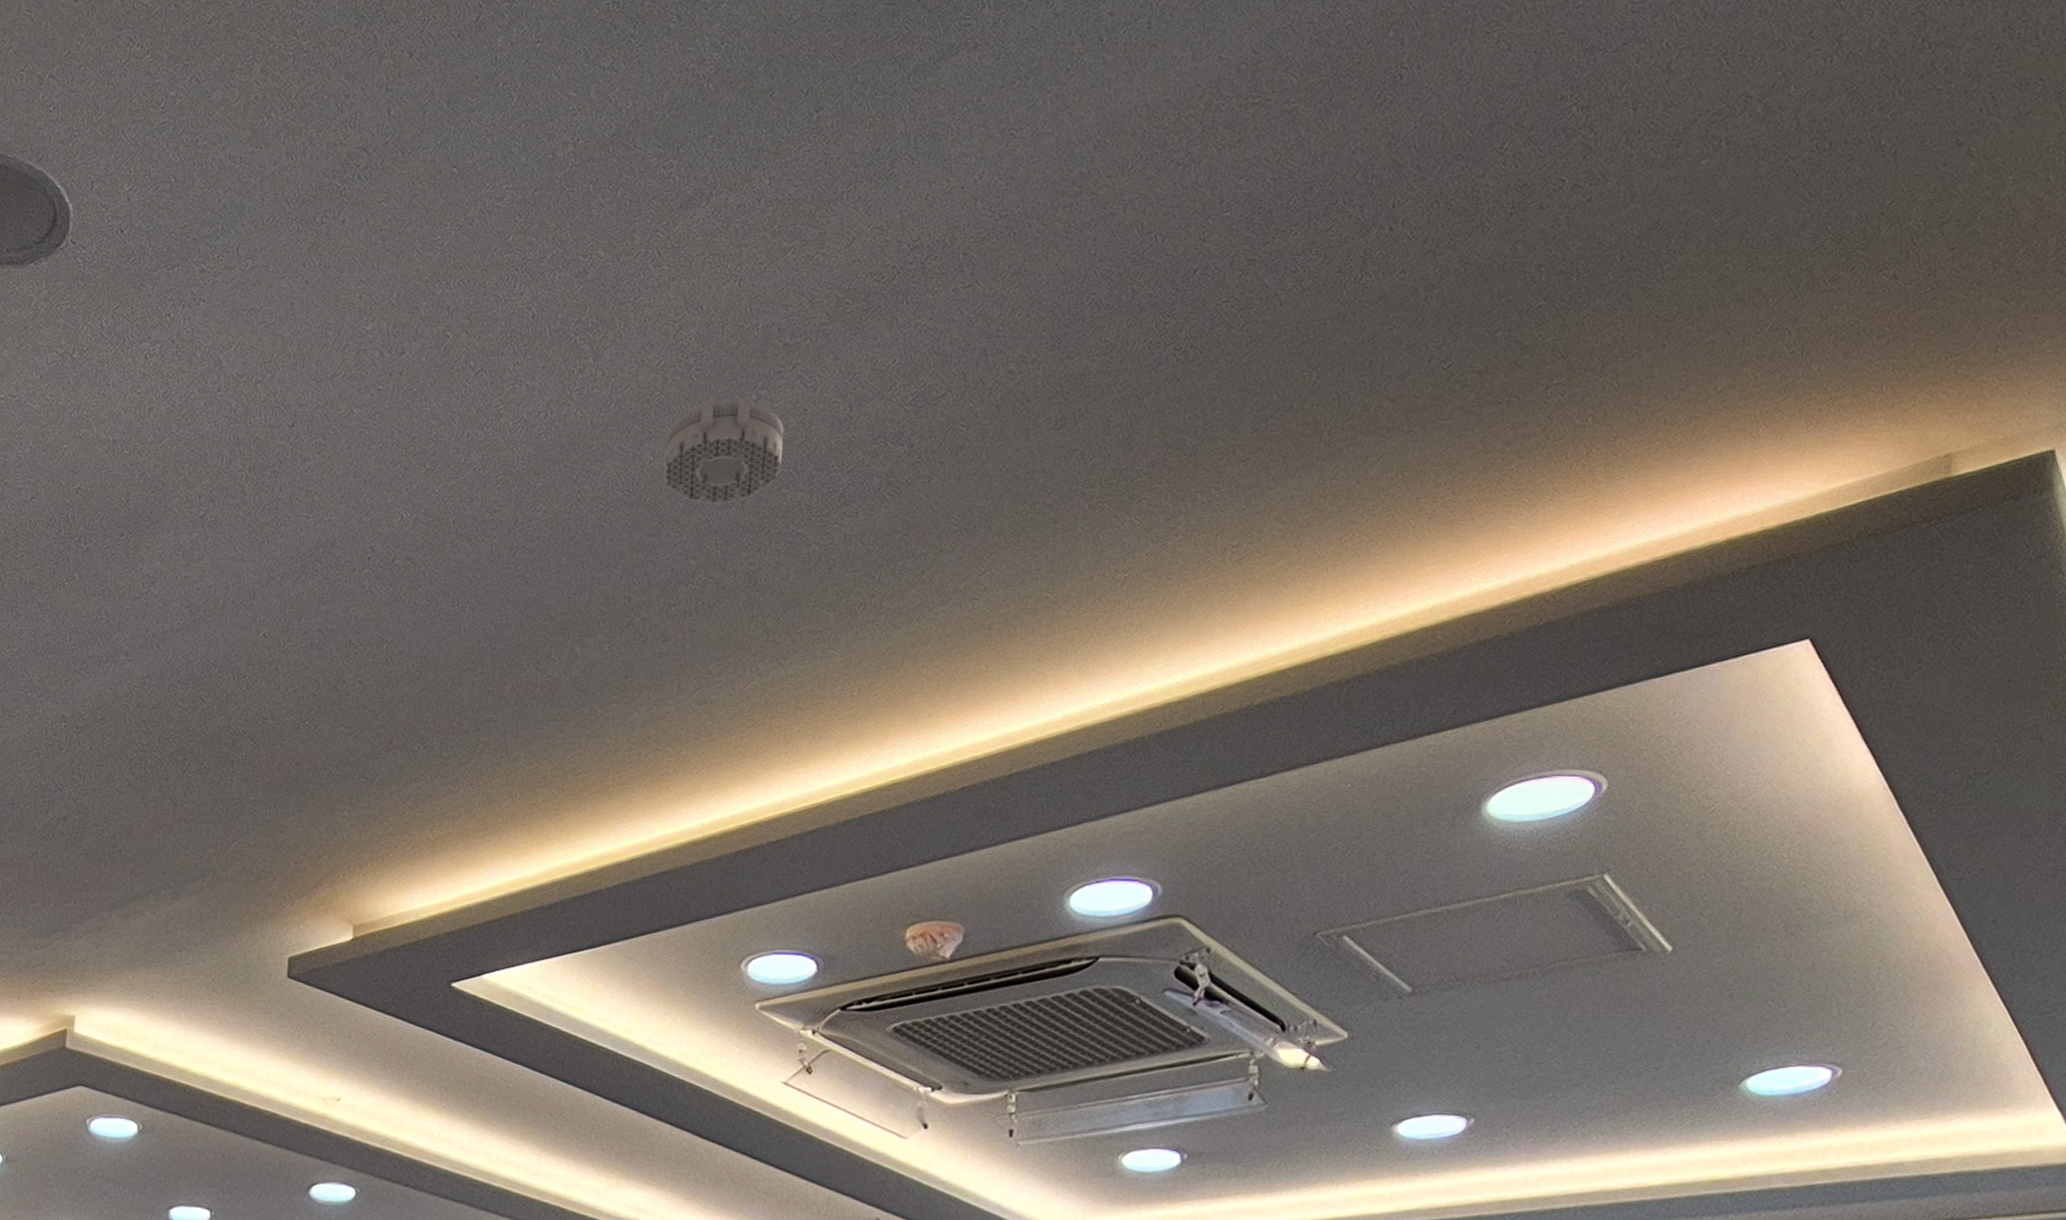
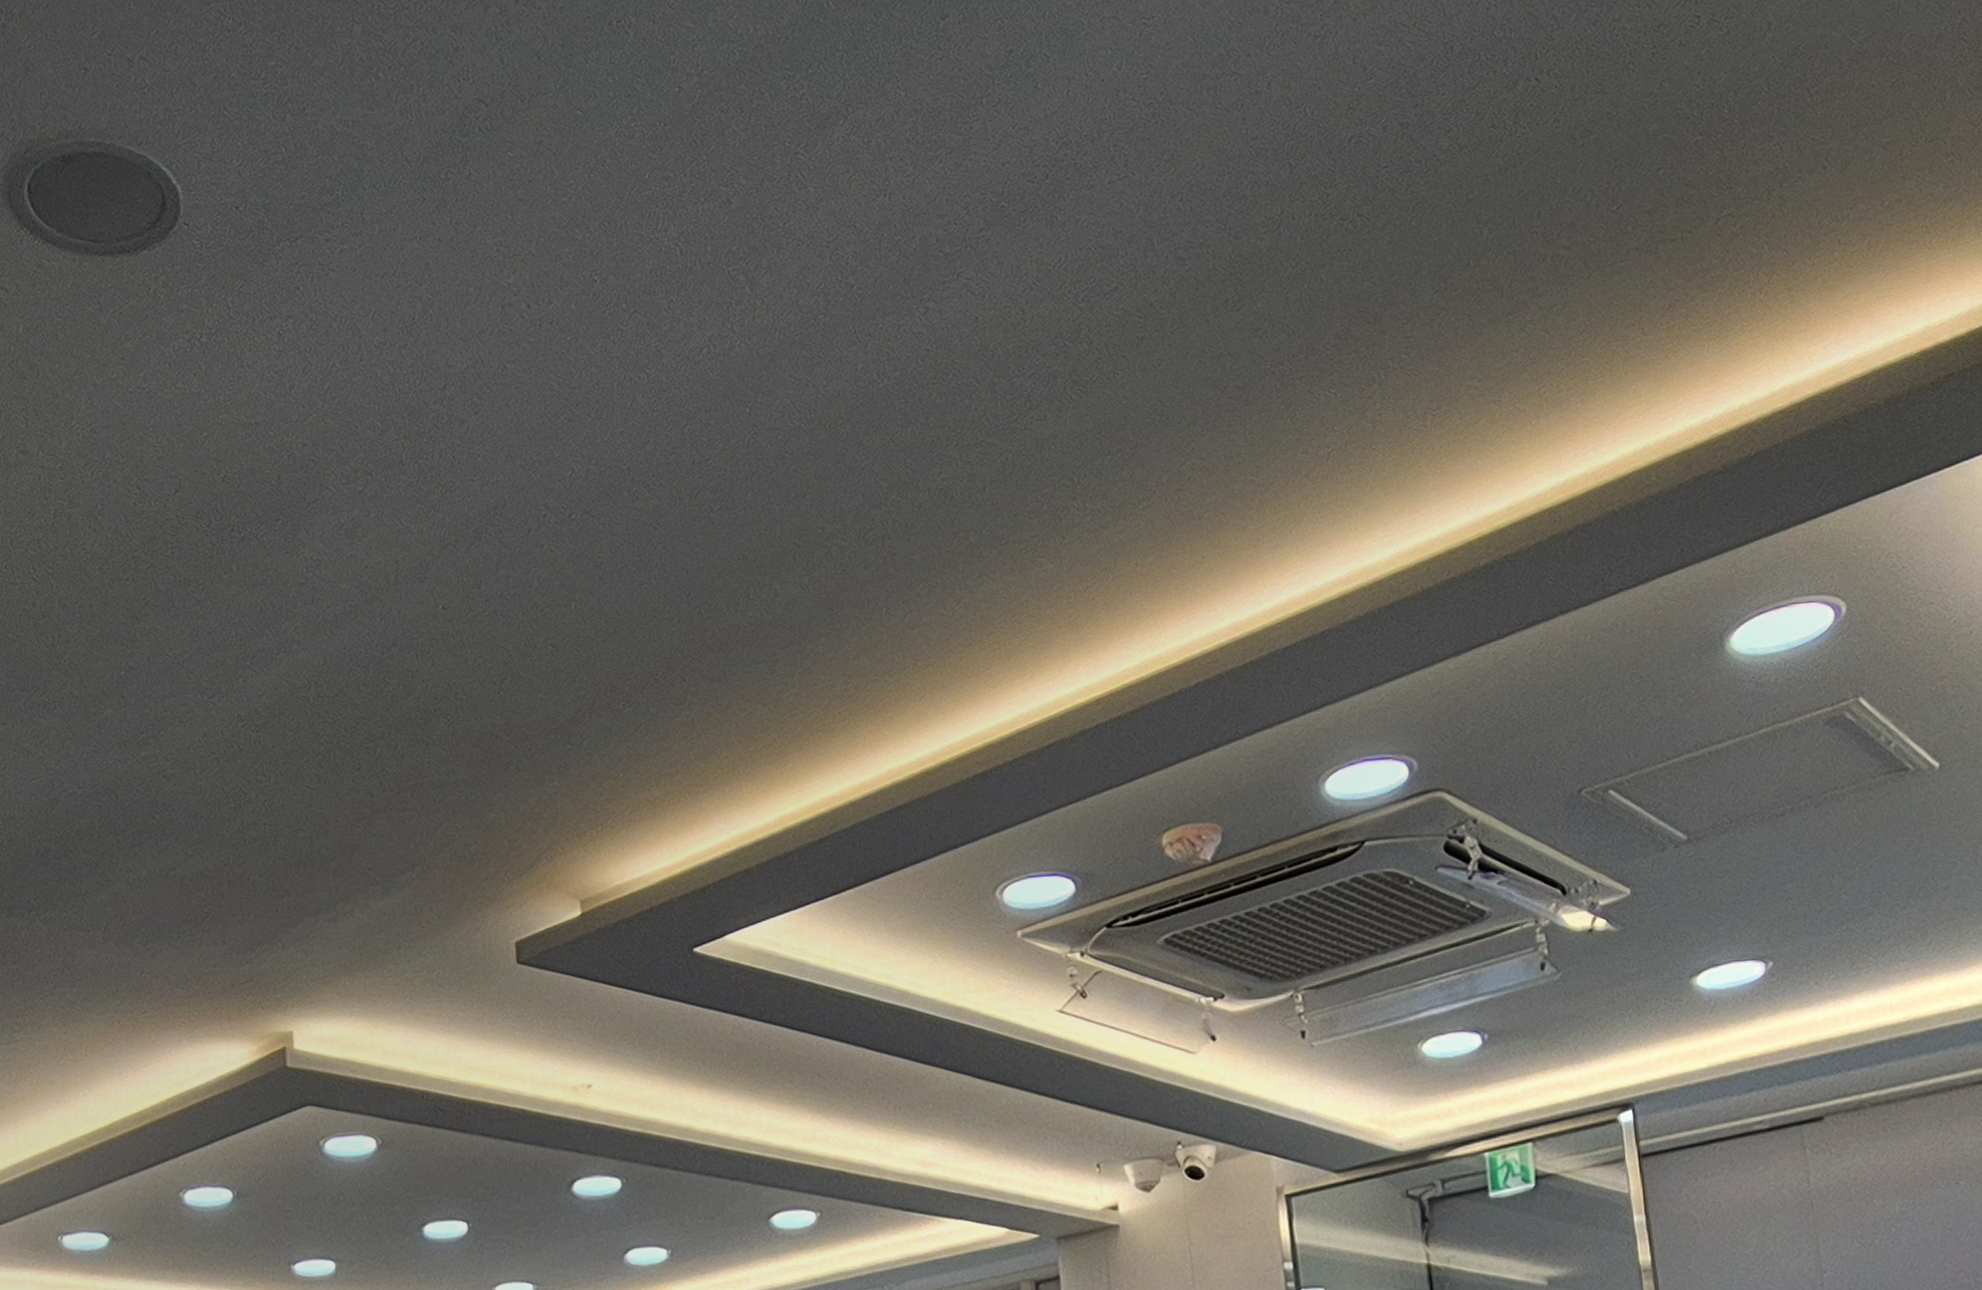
smoke detector: present [662,397,784,504] -> none [836,311,961,423]

